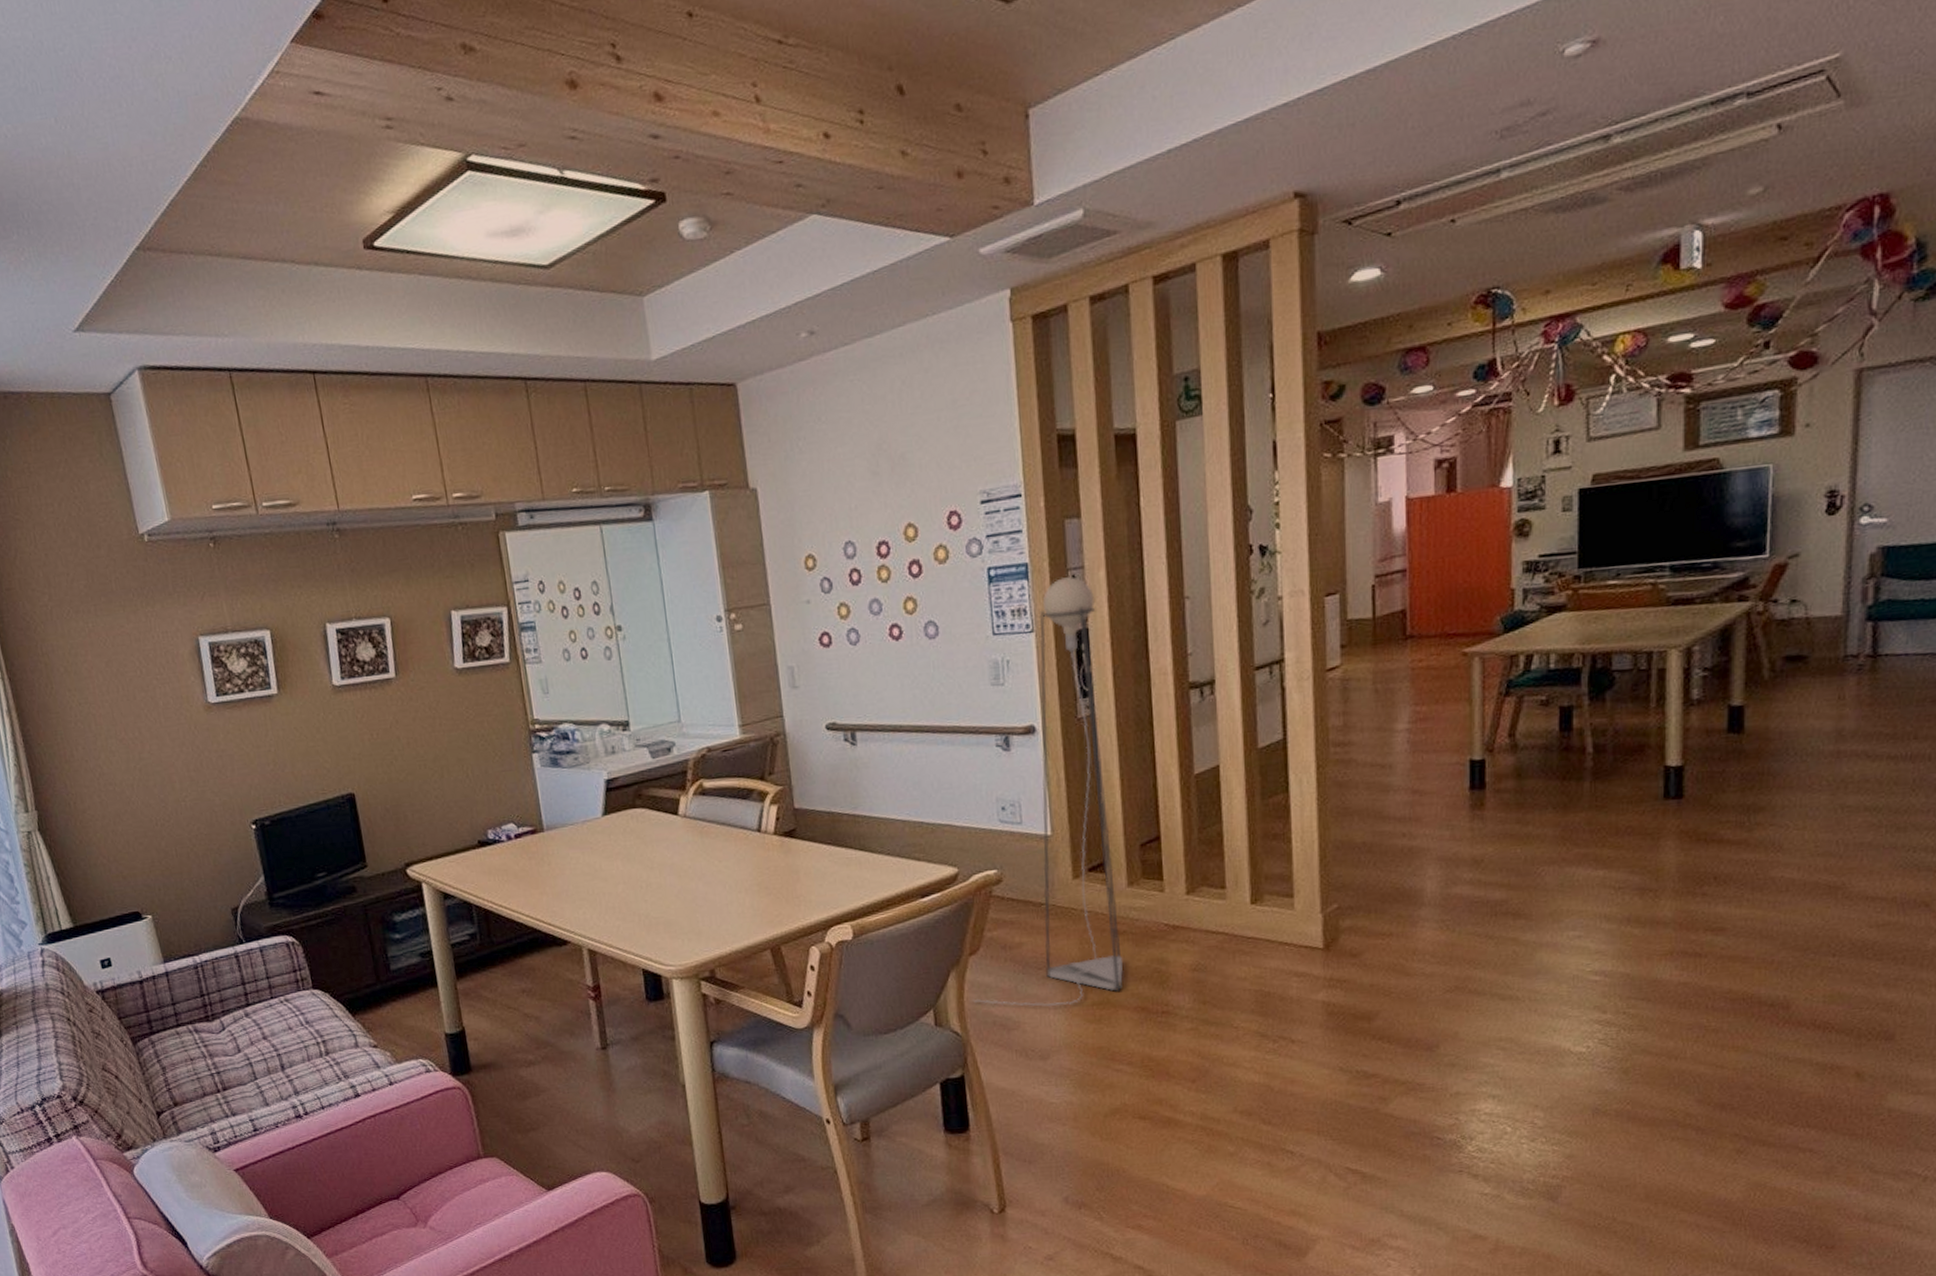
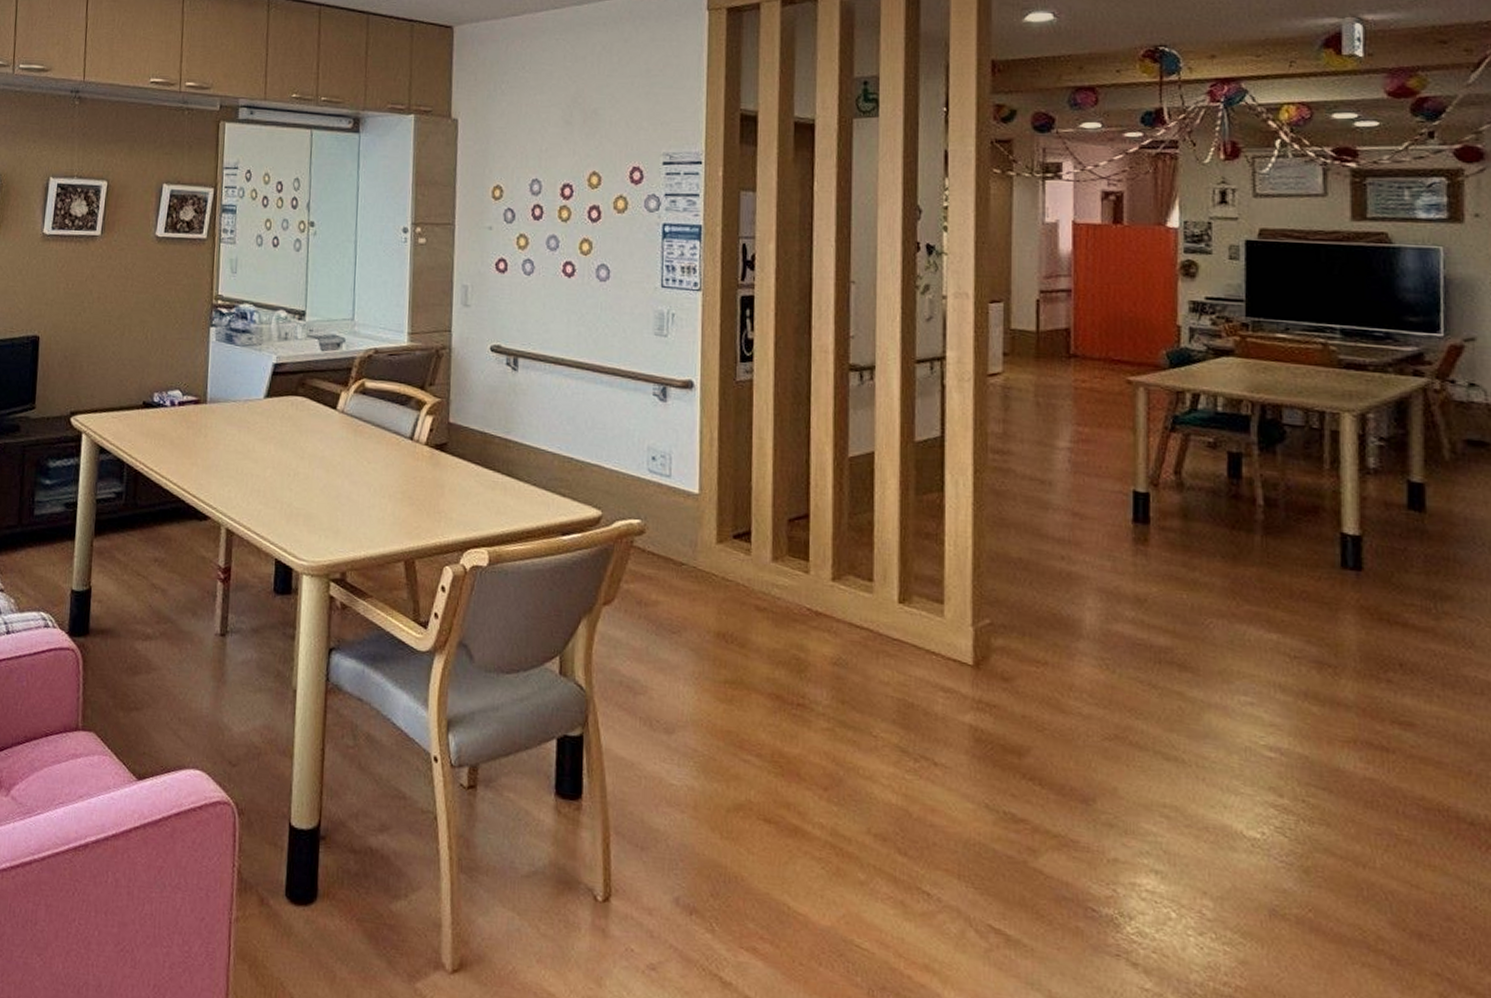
floor lamp: present [972,576,1124,1007] -> none [601,244,764,678]

